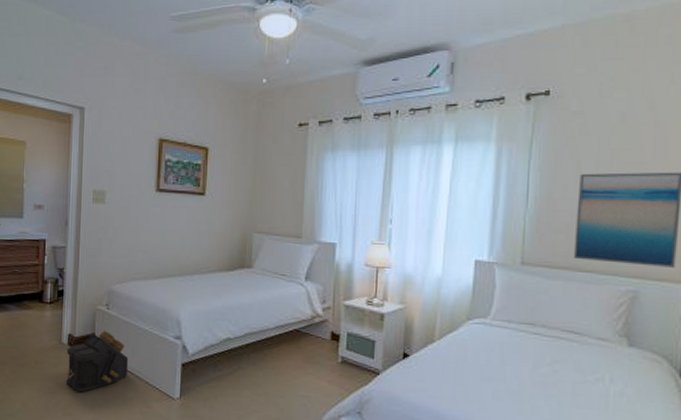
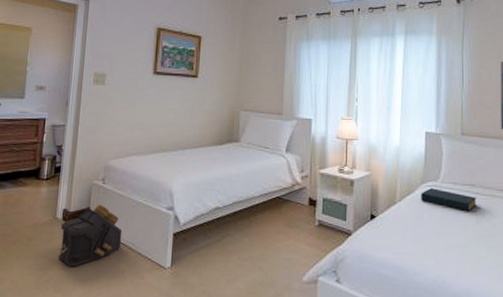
hardback book: none [465,326,535,355] -> present [421,188,476,212]

